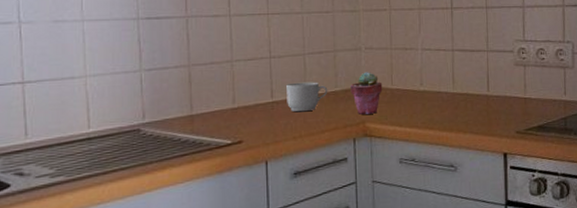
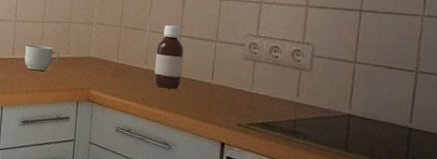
potted succulent: present [350,72,383,114] -> none [79,44,109,83]
bottle: none [430,40,460,108] -> present [153,25,184,89]

